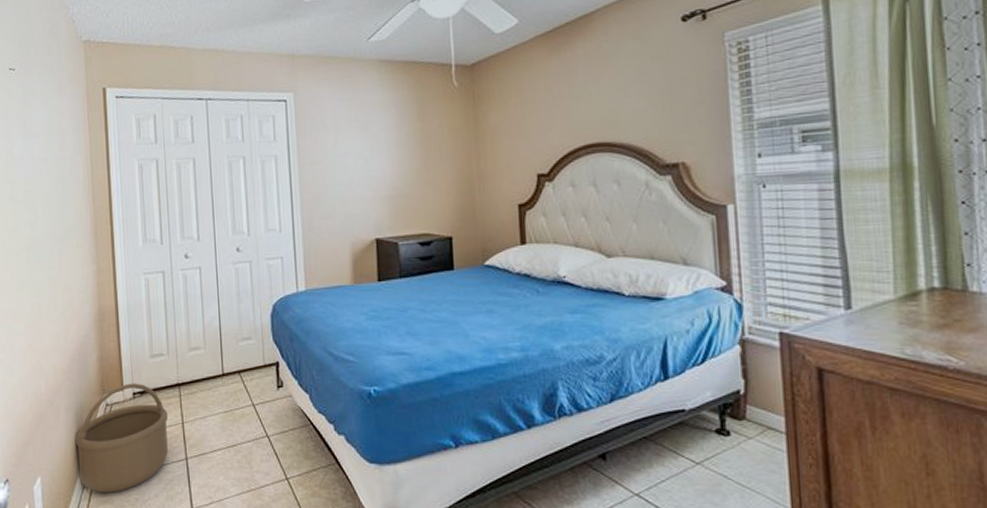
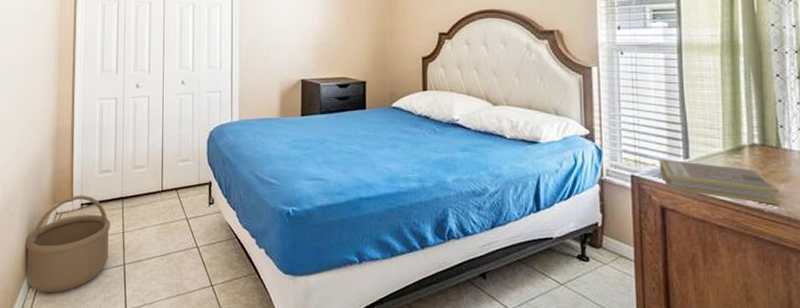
book: none [813,311,968,360] -> present [659,159,780,205]

